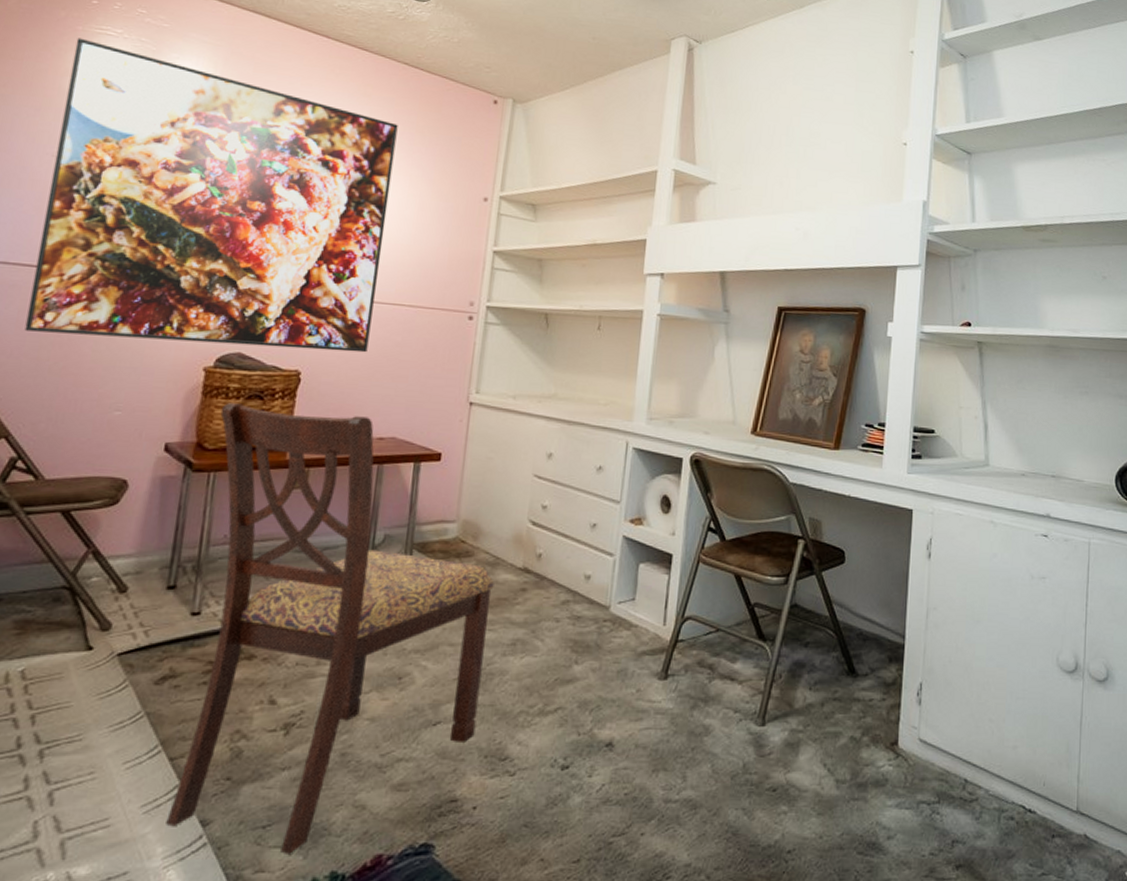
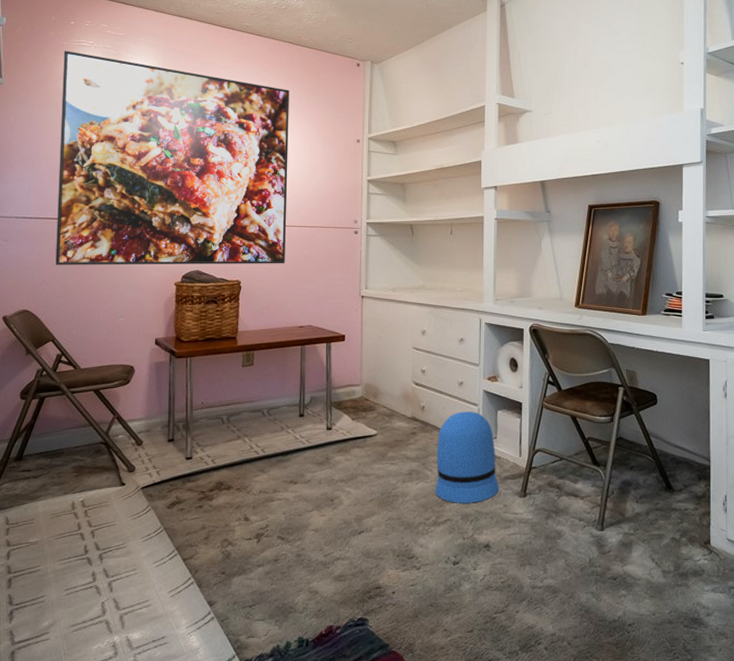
chair: present [166,403,494,854] -> none [186,307,392,625]
sun visor: none [545,562,633,686] -> present [435,411,500,503]

